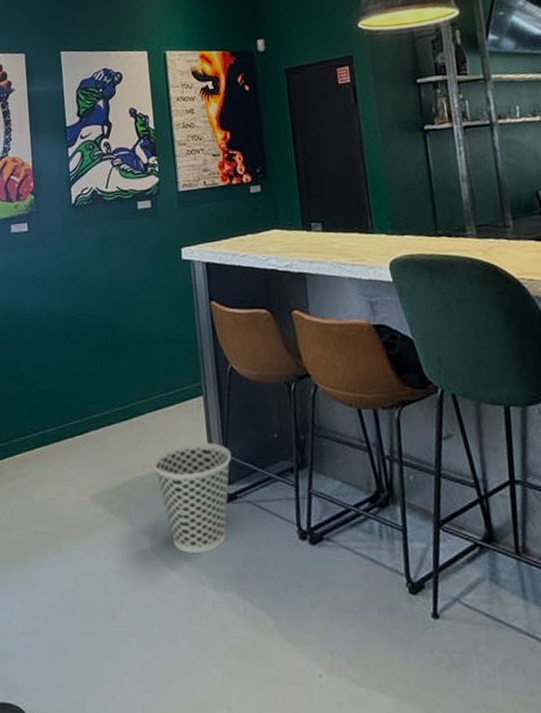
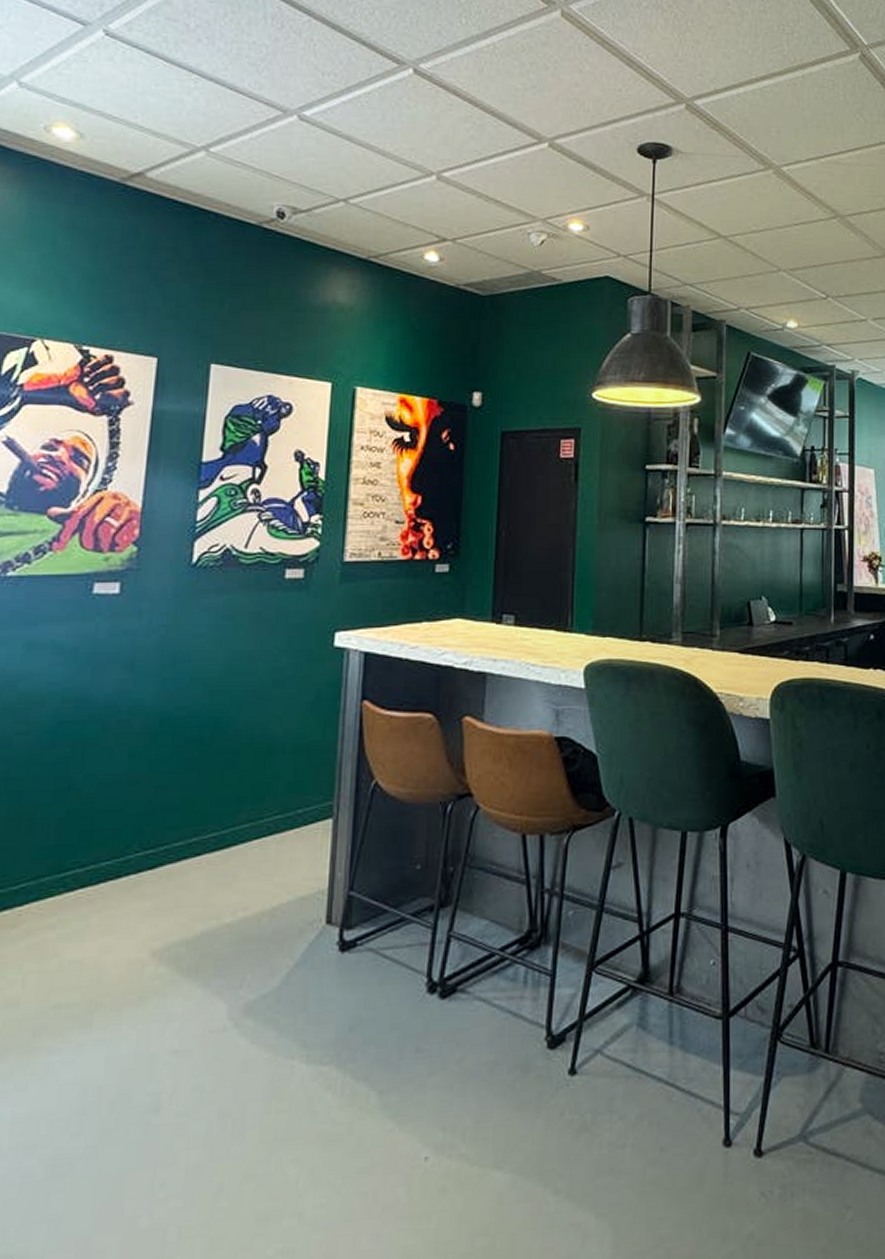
wastebasket: present [152,442,232,553] -> none [248,877,358,1020]

